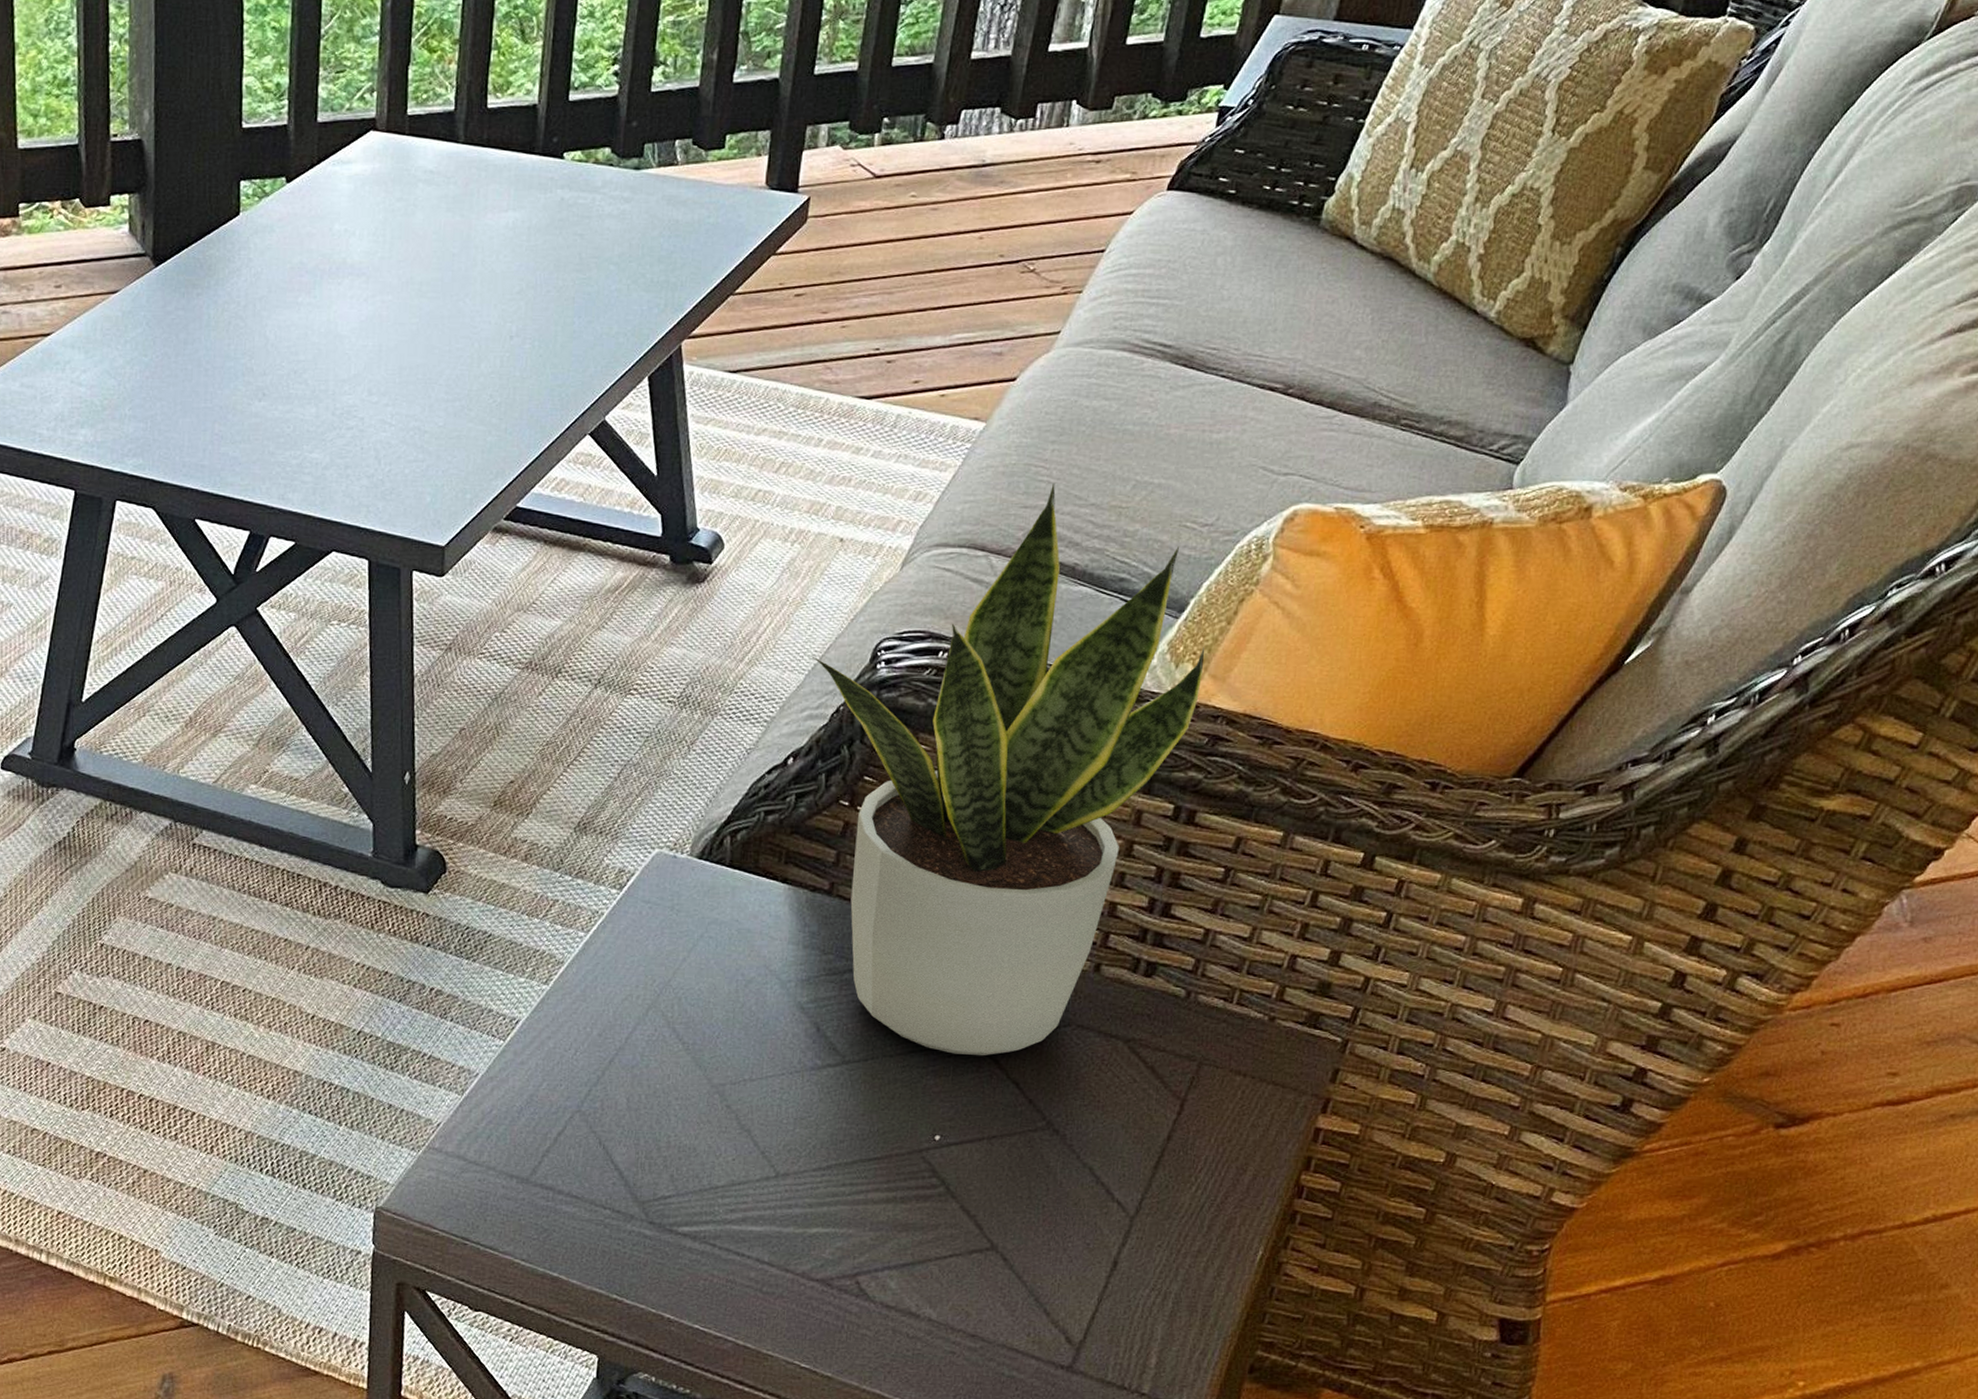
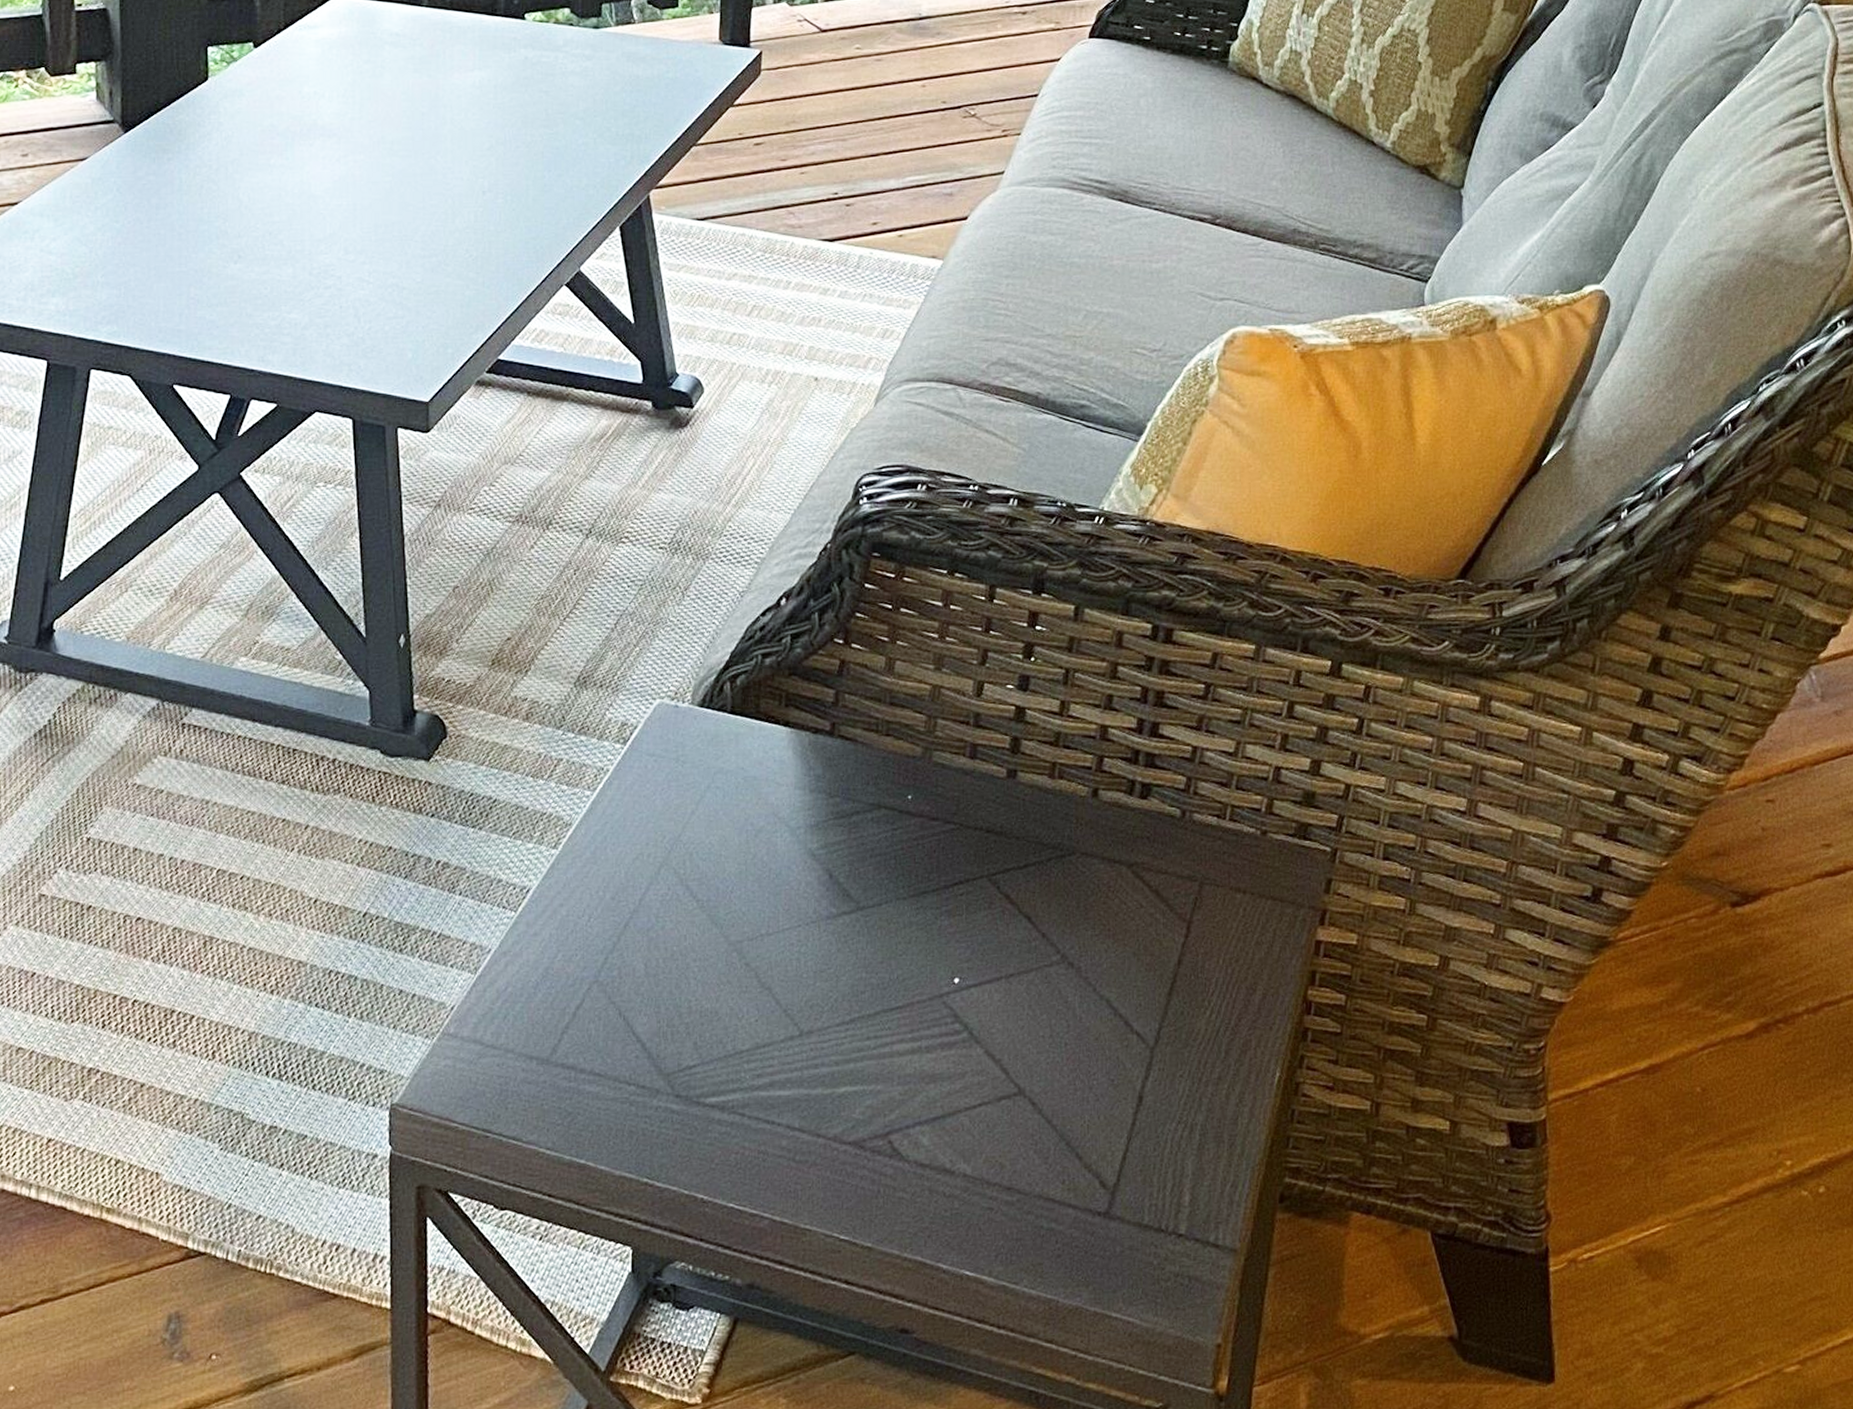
potted plant: present [806,482,1204,1055] -> none [791,315,1165,892]

